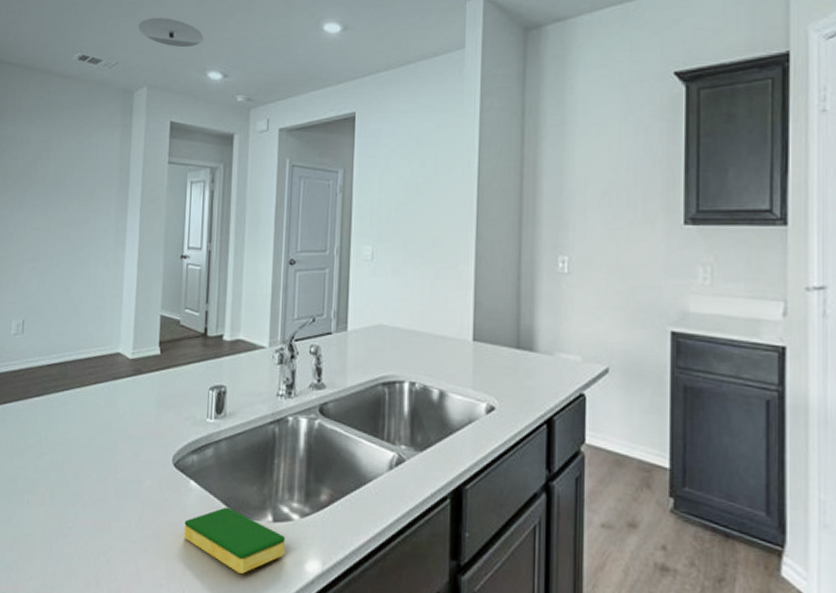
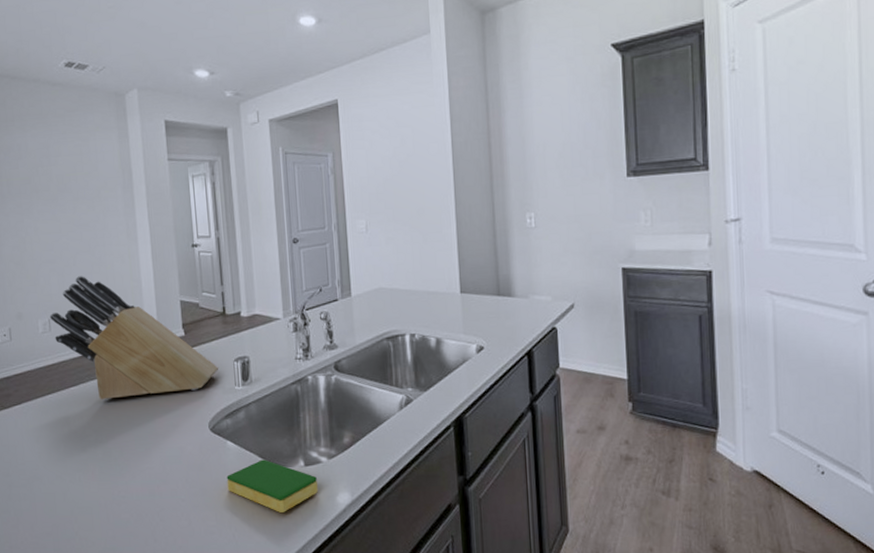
knife block: none [24,278,192,418] -> present [49,276,219,400]
ceiling light: present [138,17,204,48] -> none [120,19,186,49]

